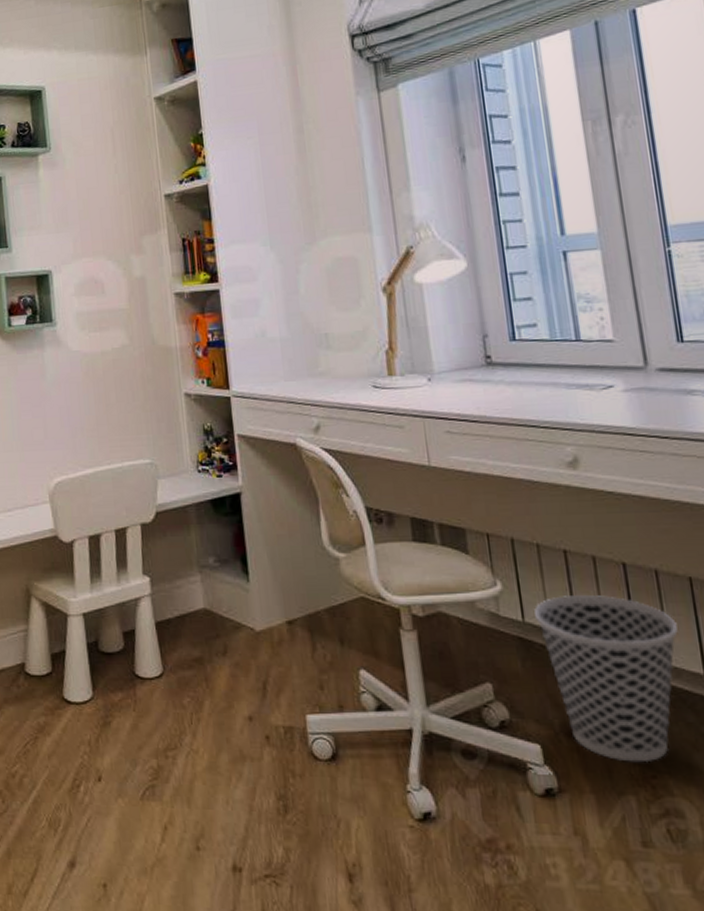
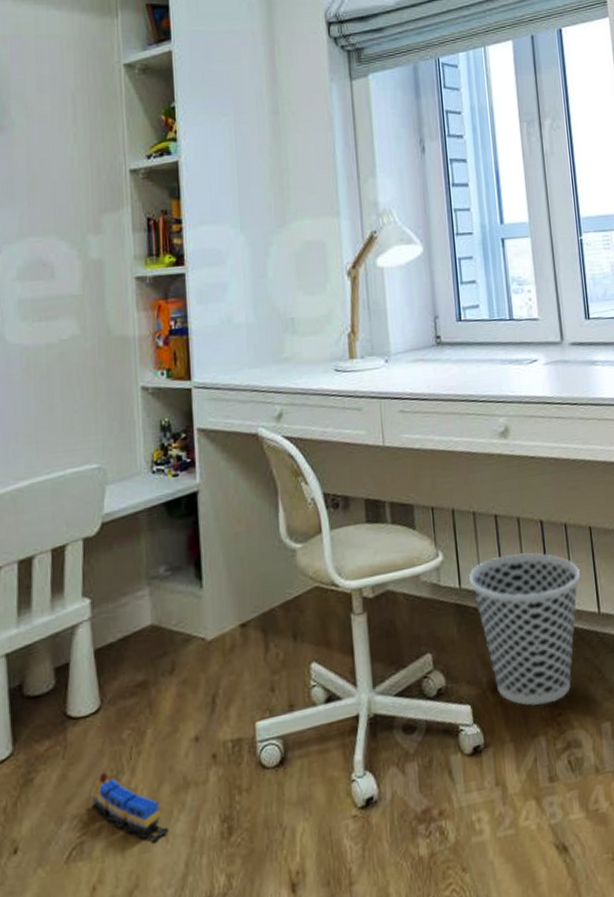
toy train: none [160,730,229,802] -> present [91,772,169,843]

